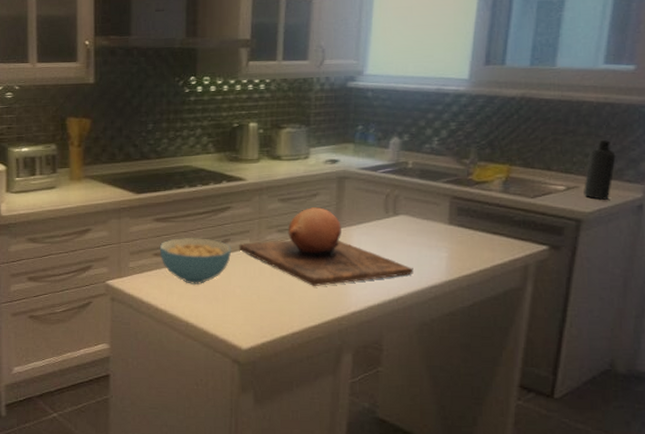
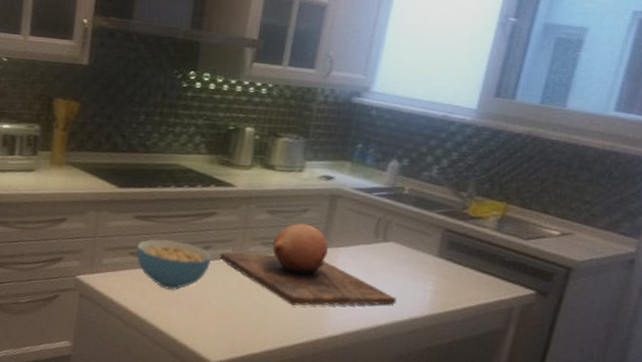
bottle: present [584,140,616,201] -> none [577,189,615,251]

